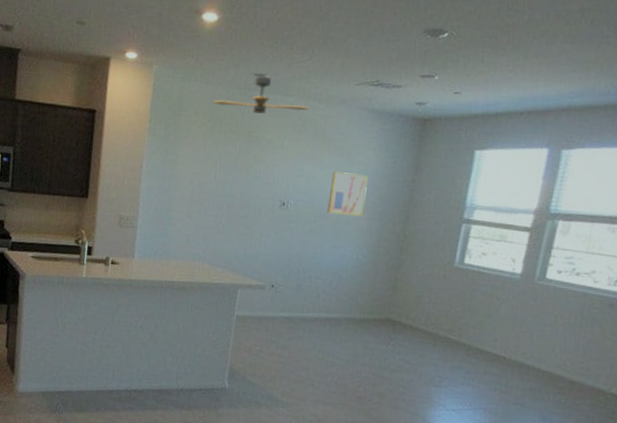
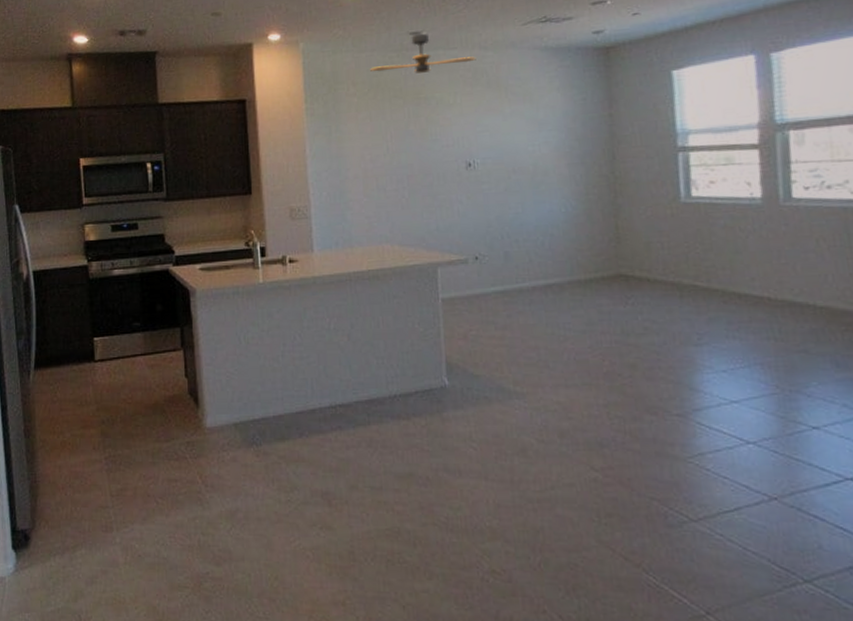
wall art: present [327,171,368,216] -> none [517,118,561,167]

